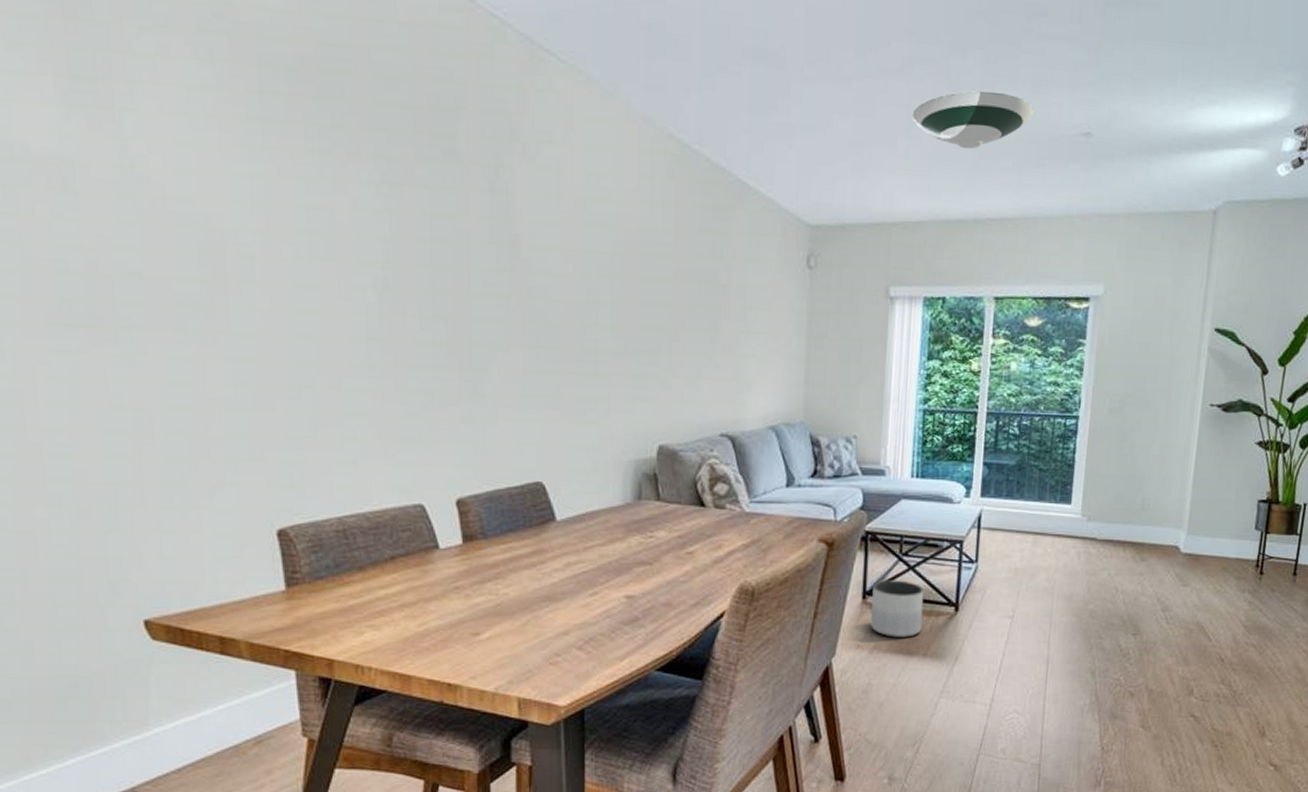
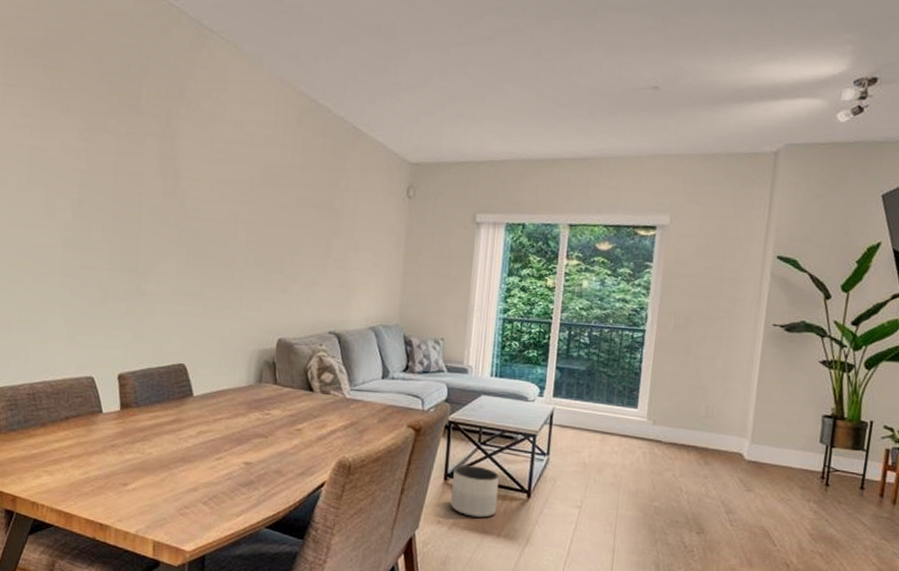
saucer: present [912,91,1034,150] -> none [500,53,607,101]

